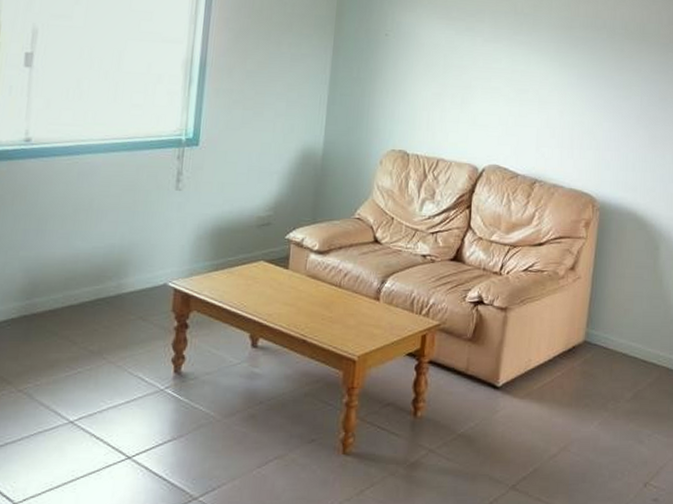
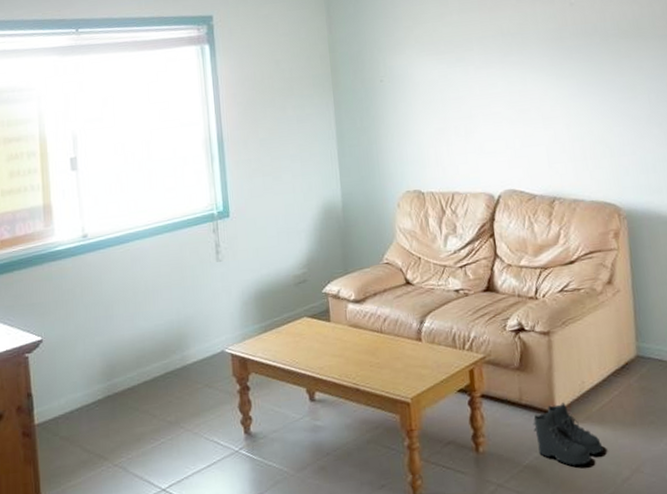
boots: none [474,377,537,439] -> present [533,402,603,466]

